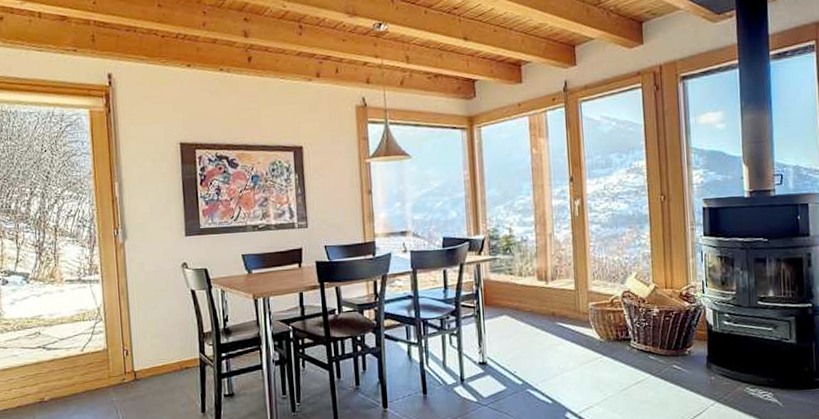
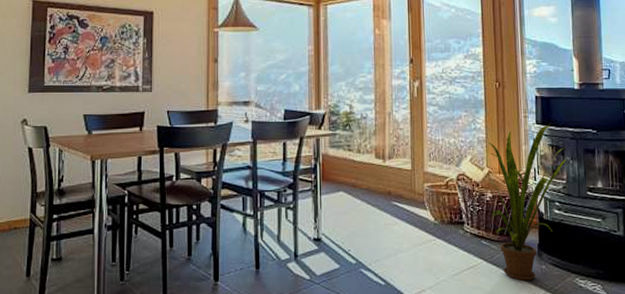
house plant: none [650,236,736,393] -> present [484,125,567,281]

